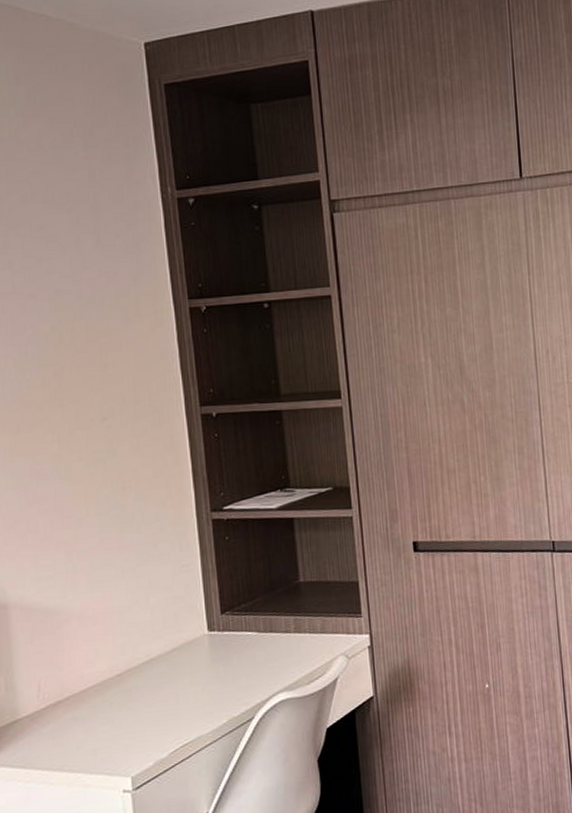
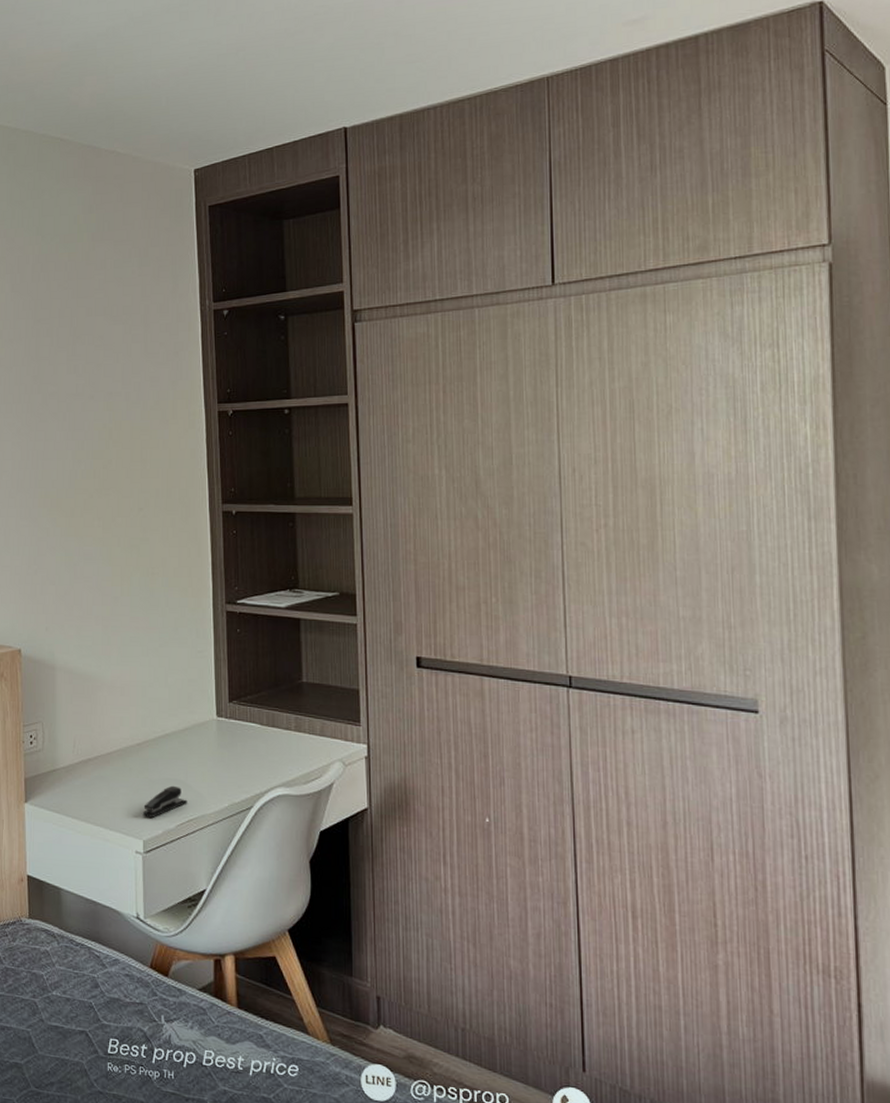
stapler: none [128,712,181,752] -> present [142,785,188,818]

